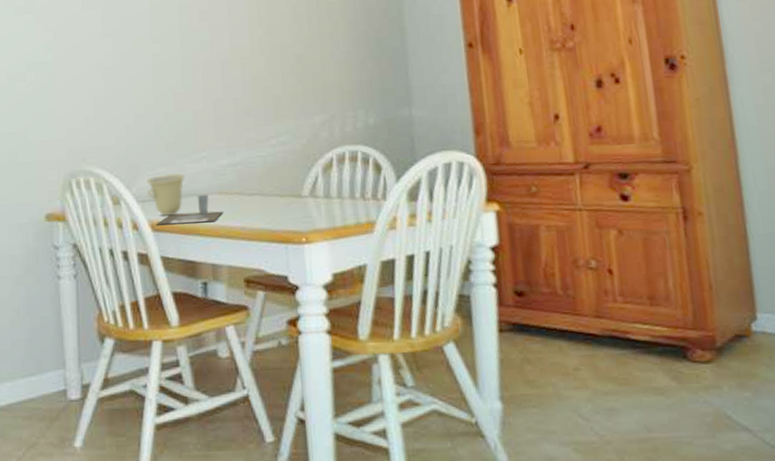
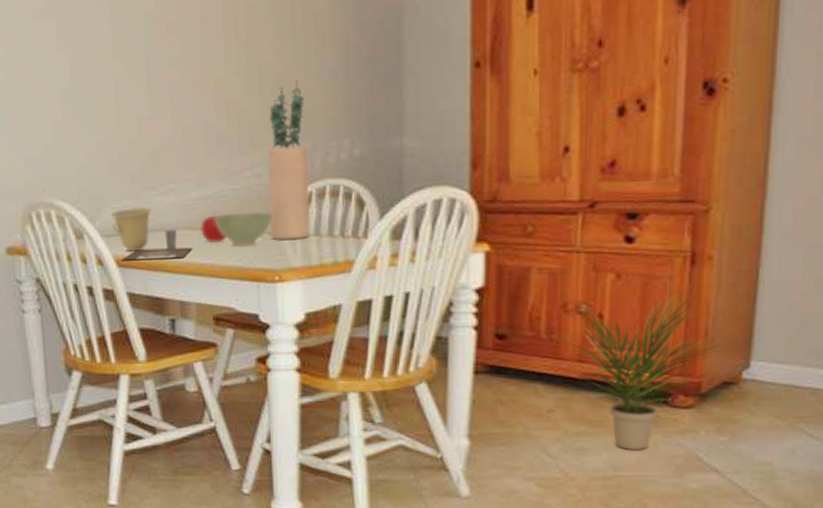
fruit: none [231,176,256,206] -> present [200,211,227,243]
bowl: none [243,176,298,210] -> present [214,211,273,247]
vase: none [291,60,332,203] -> present [268,81,310,241]
potted plant: none [576,248,725,410] -> present [560,293,720,451]

